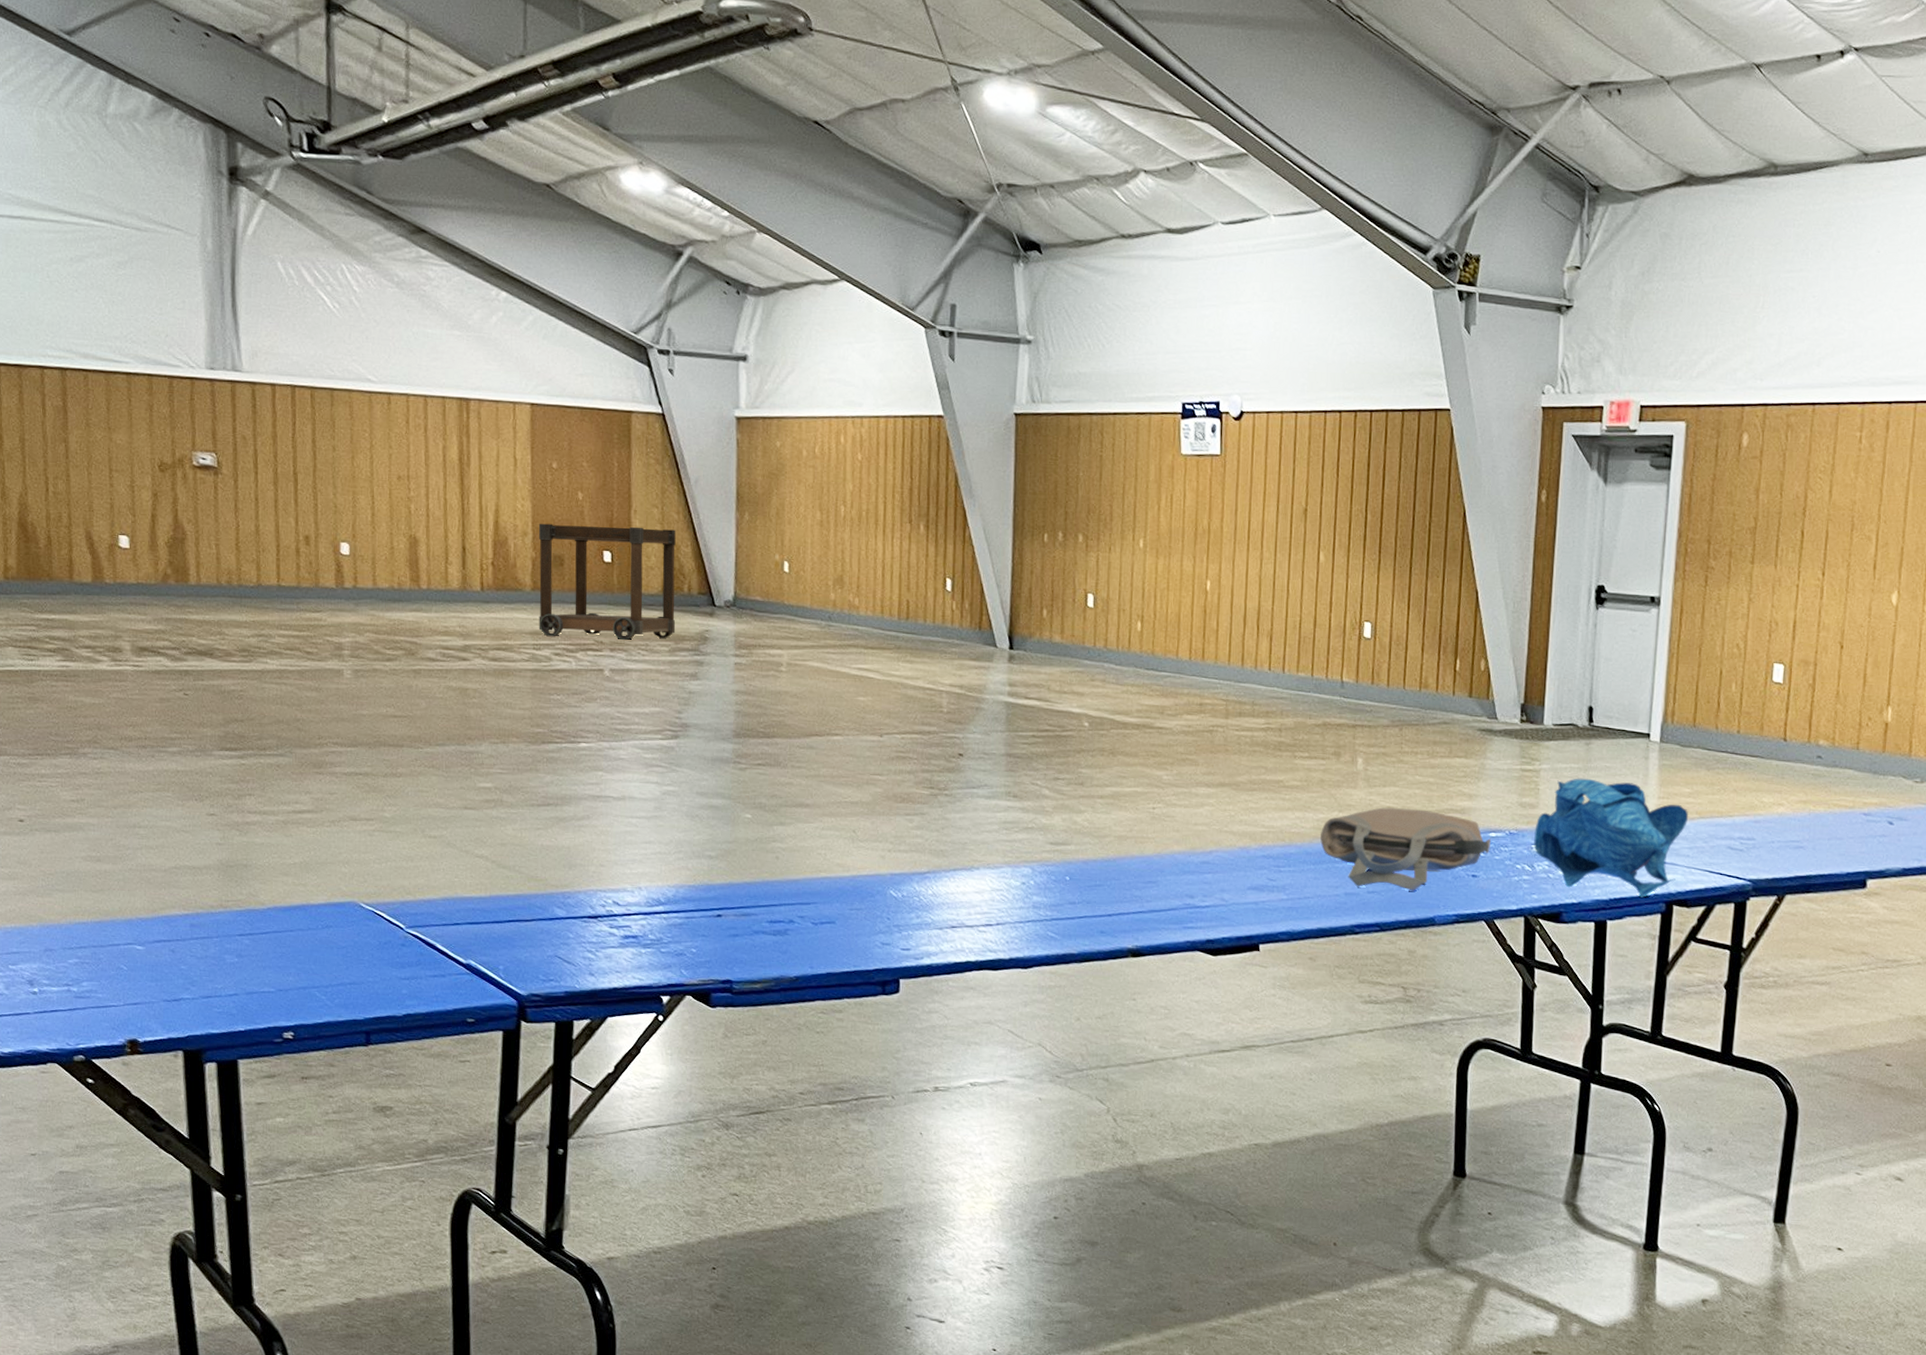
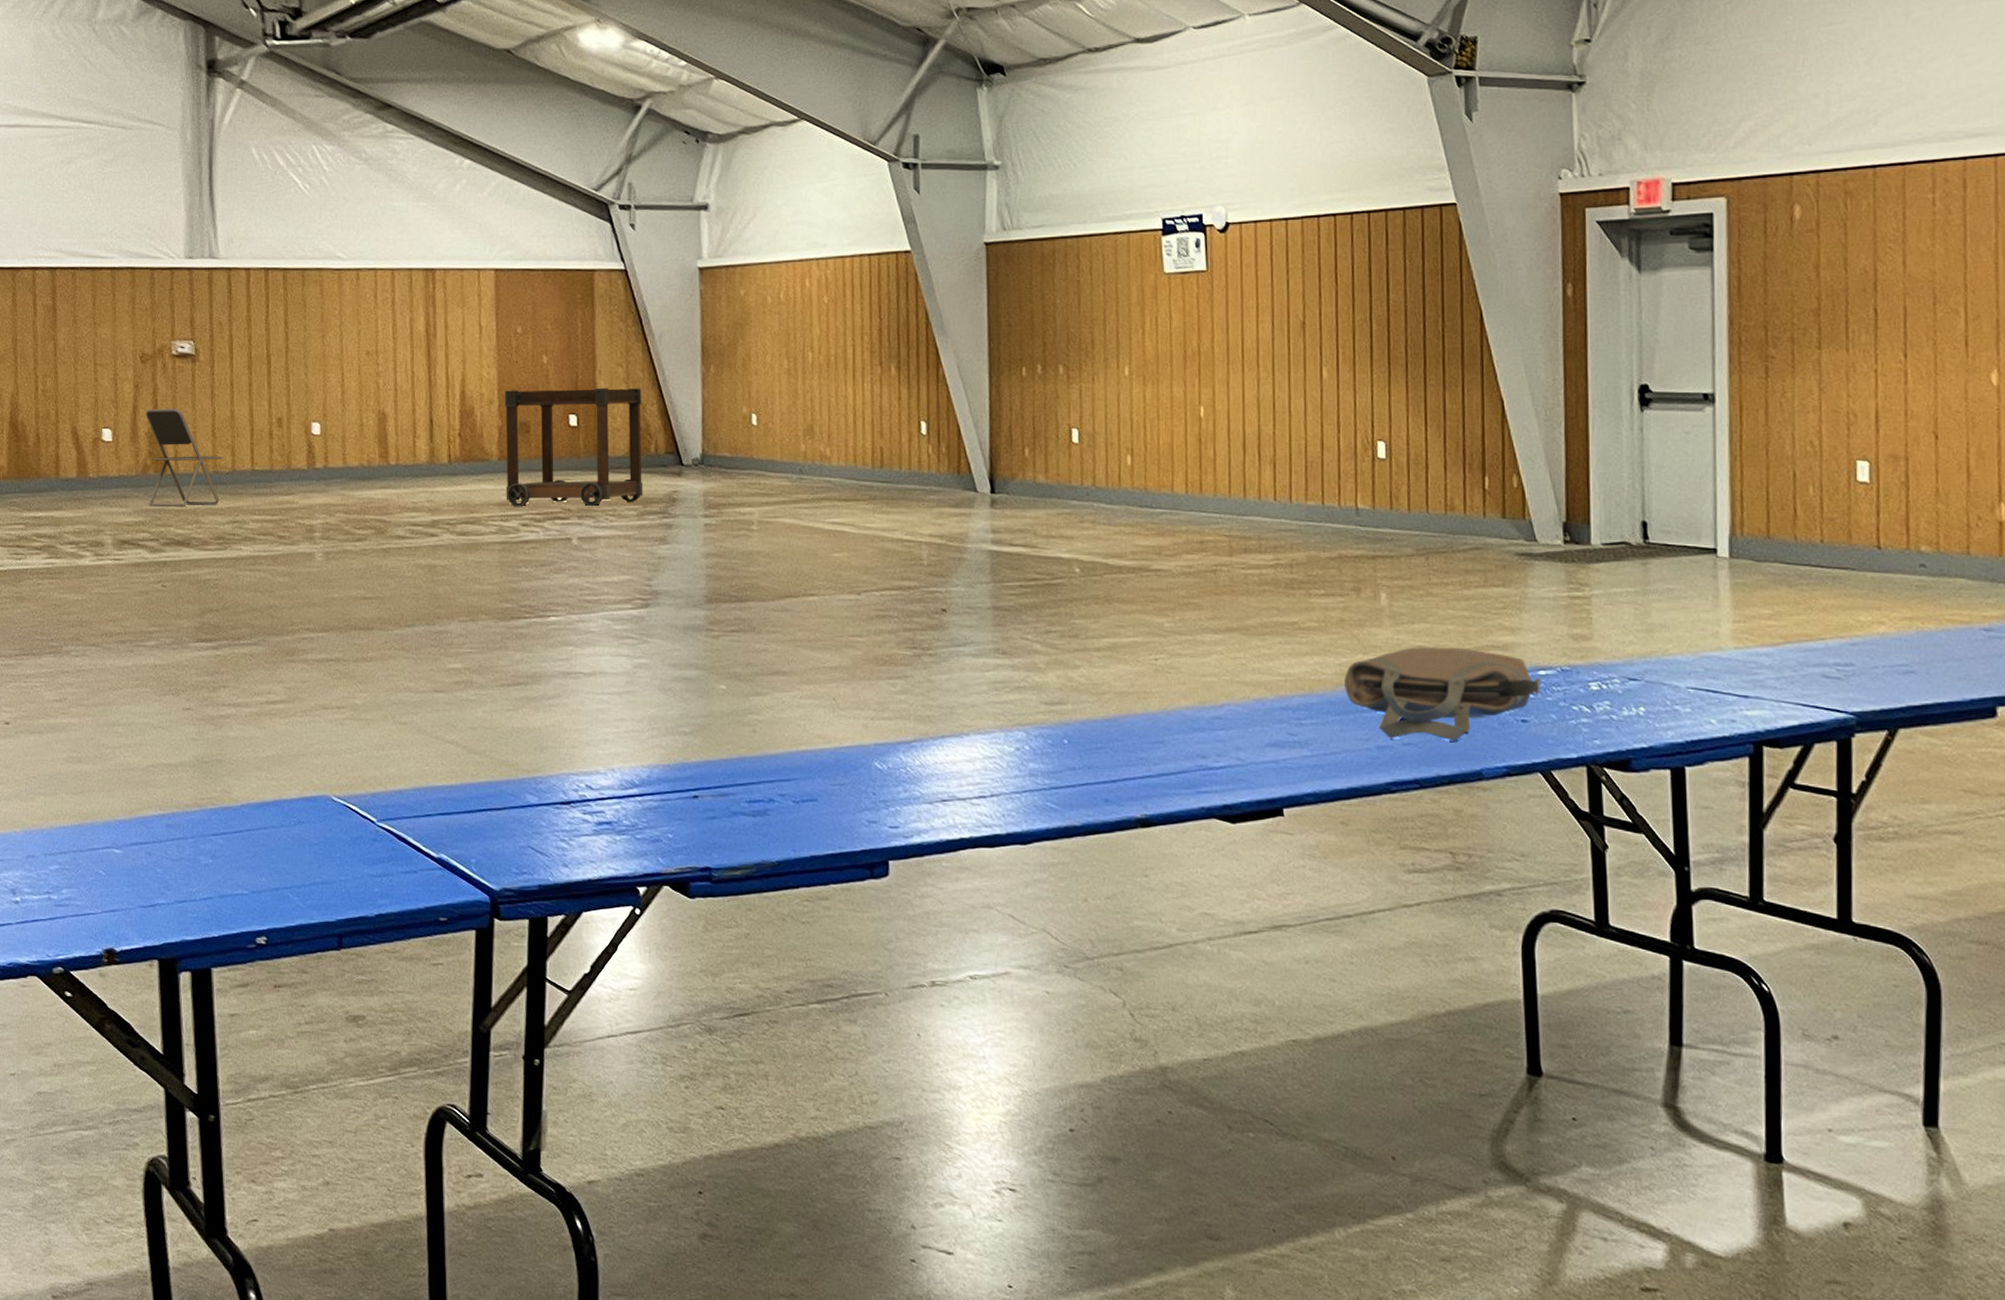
folding chair: none [165,518,249,618] -> present [146,408,224,507]
plastic bag: present [1534,778,1689,898] -> none [1590,603,1772,738]

